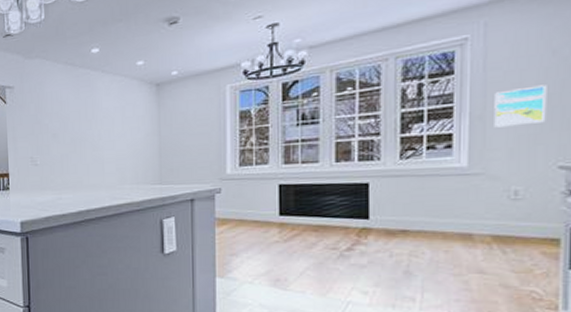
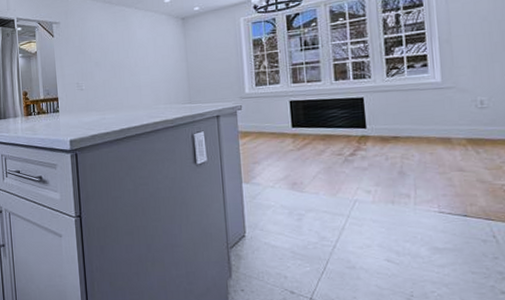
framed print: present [494,85,547,128] -> none [456,13,499,49]

